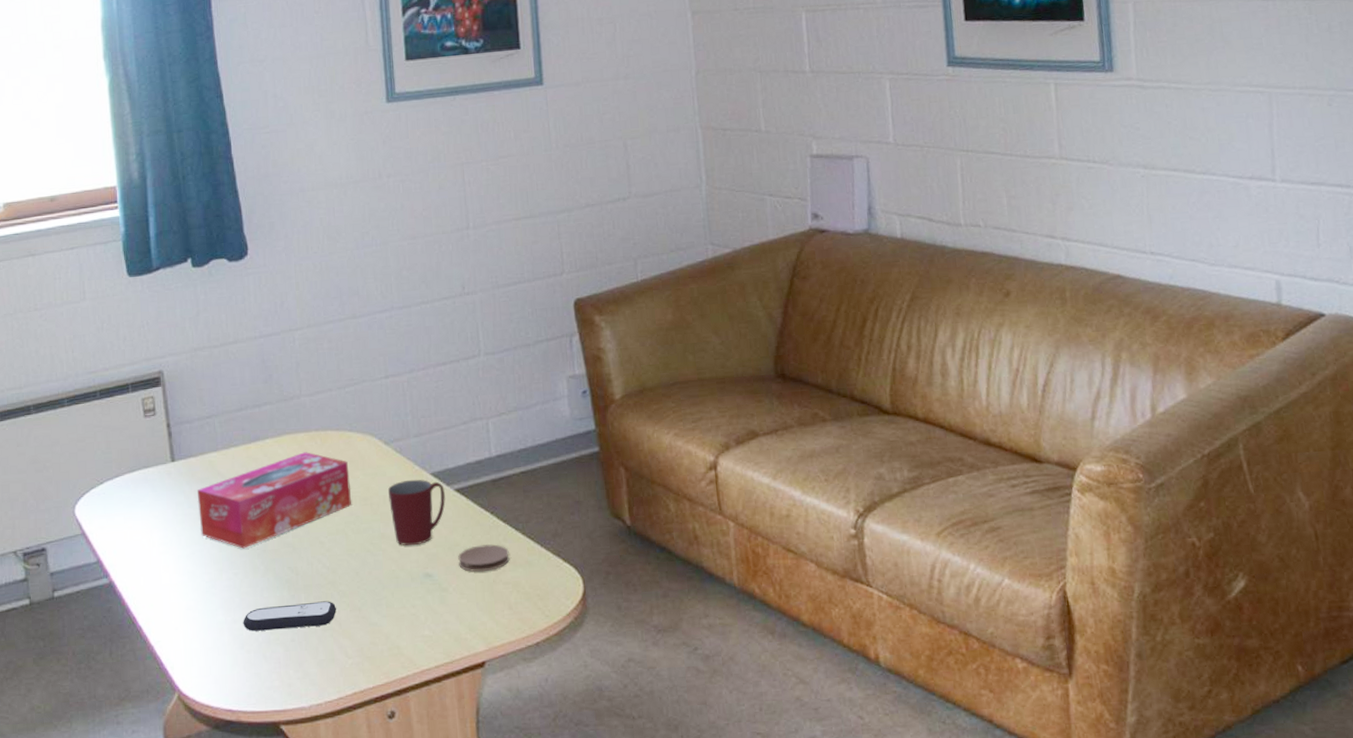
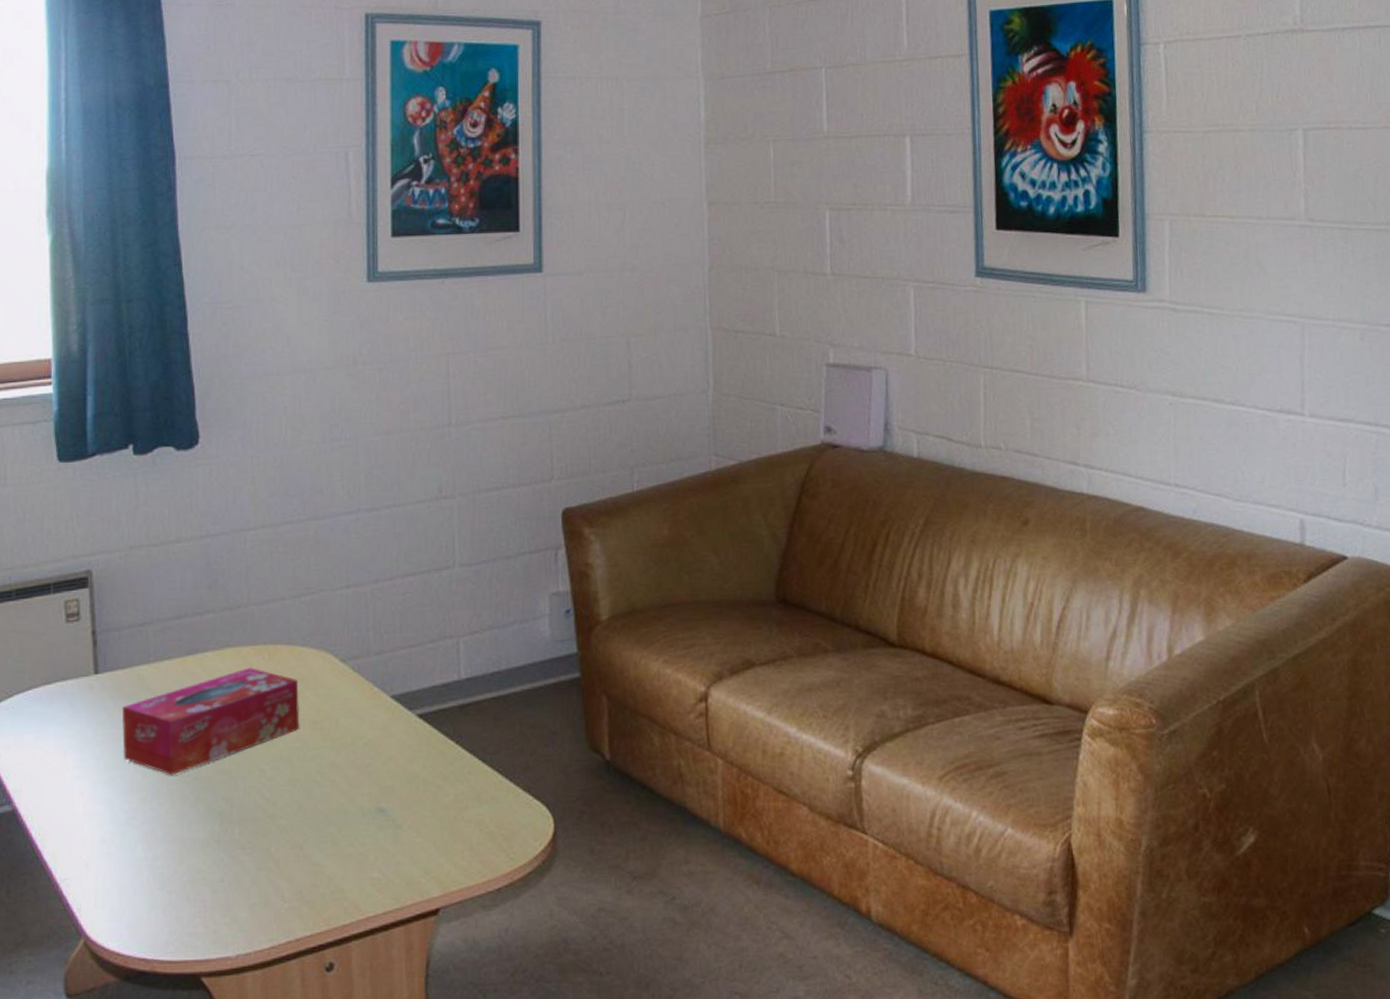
remote control: present [243,601,336,631] -> none [165,836,274,870]
mug: present [388,479,446,546] -> none [342,702,406,777]
coaster: present [458,544,510,572] -> none [416,777,474,808]

